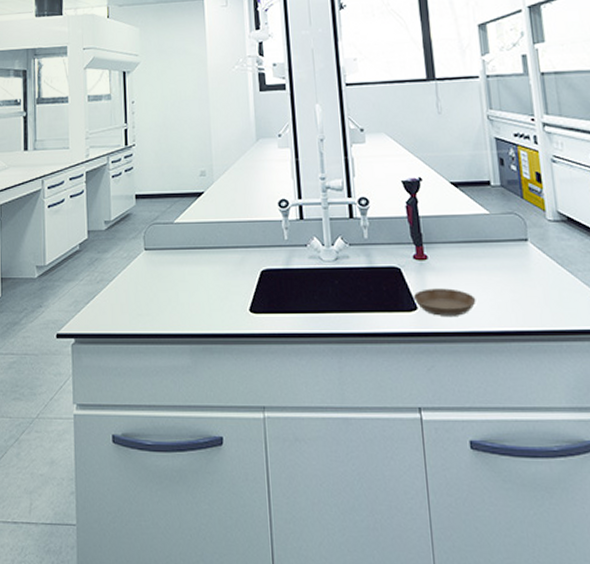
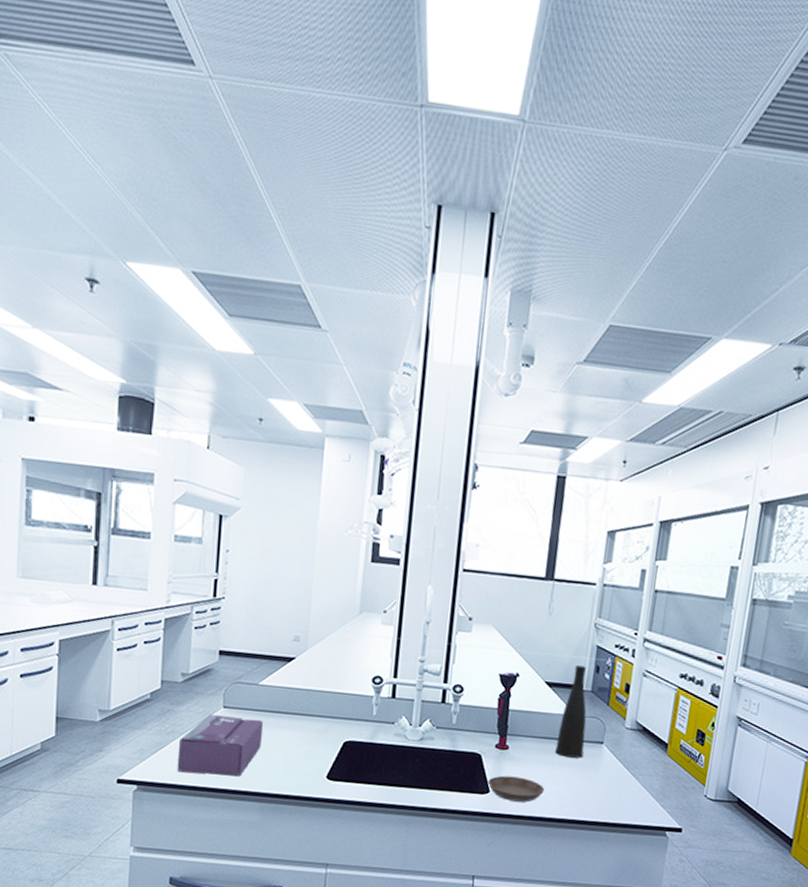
tissue box: none [108,258,184,319] -> present [177,715,264,777]
vase: none [475,160,509,260] -> present [555,665,587,758]

